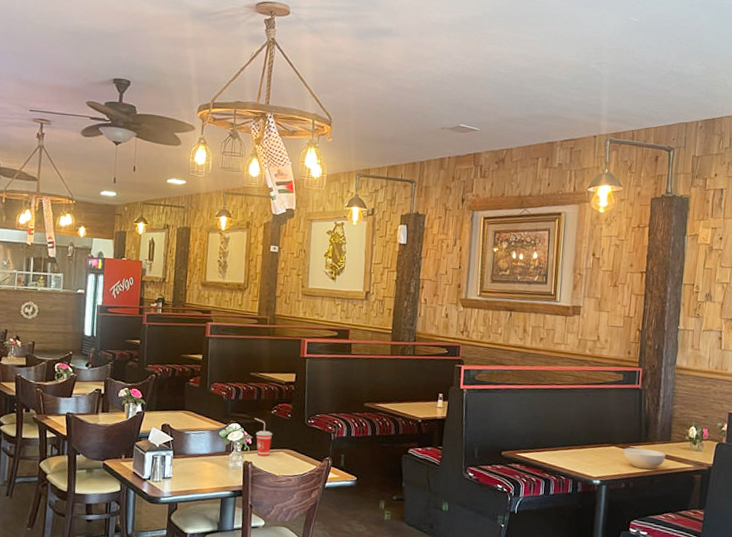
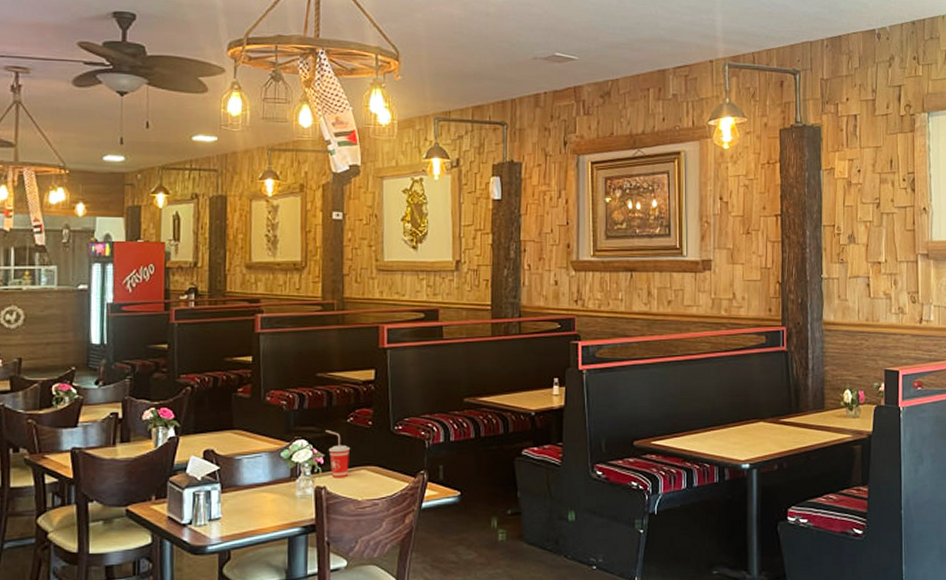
bowl: present [623,448,666,470] -> none [772,420,821,445]

